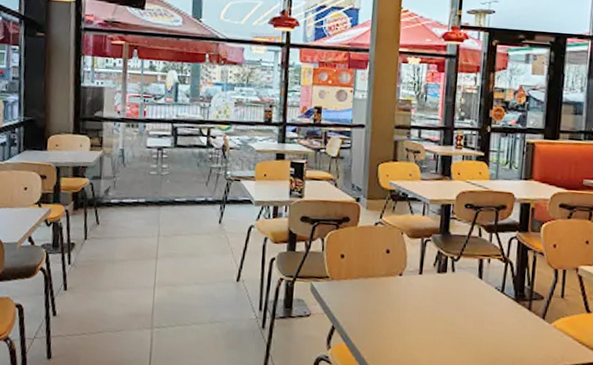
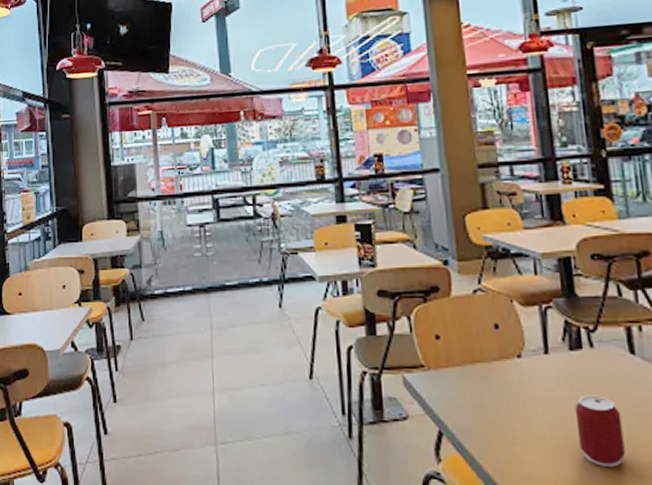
can: none [432,305,464,357] -> present [574,395,625,467]

